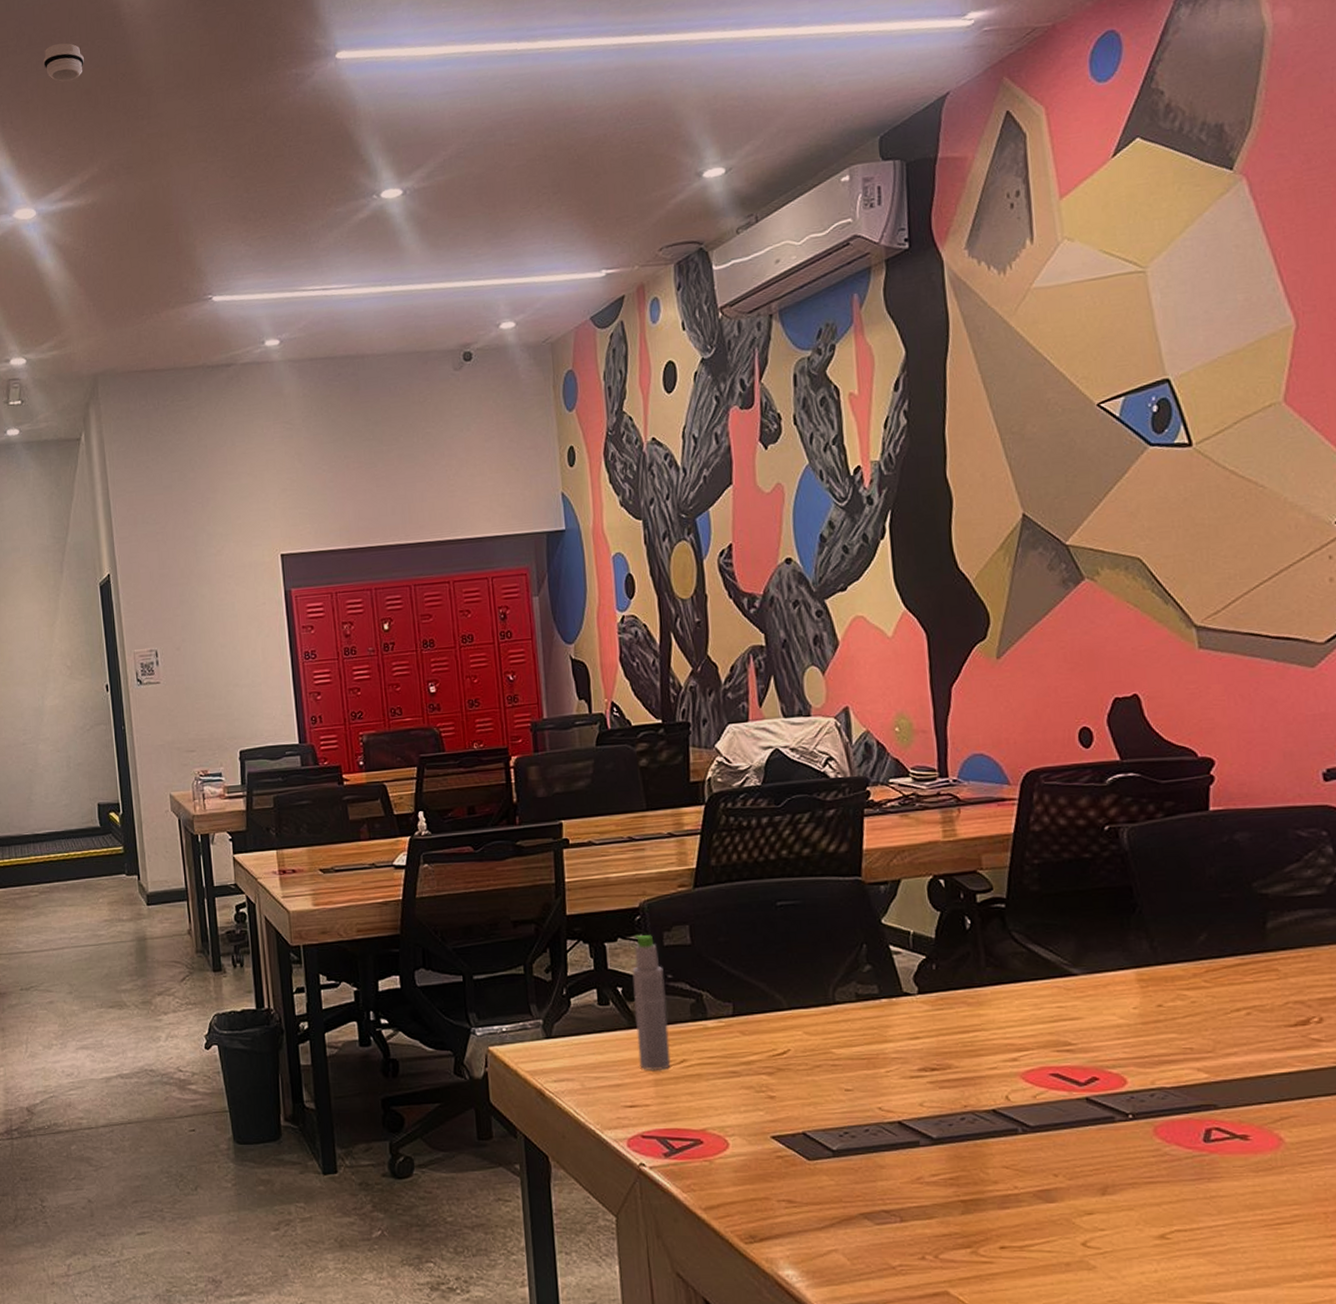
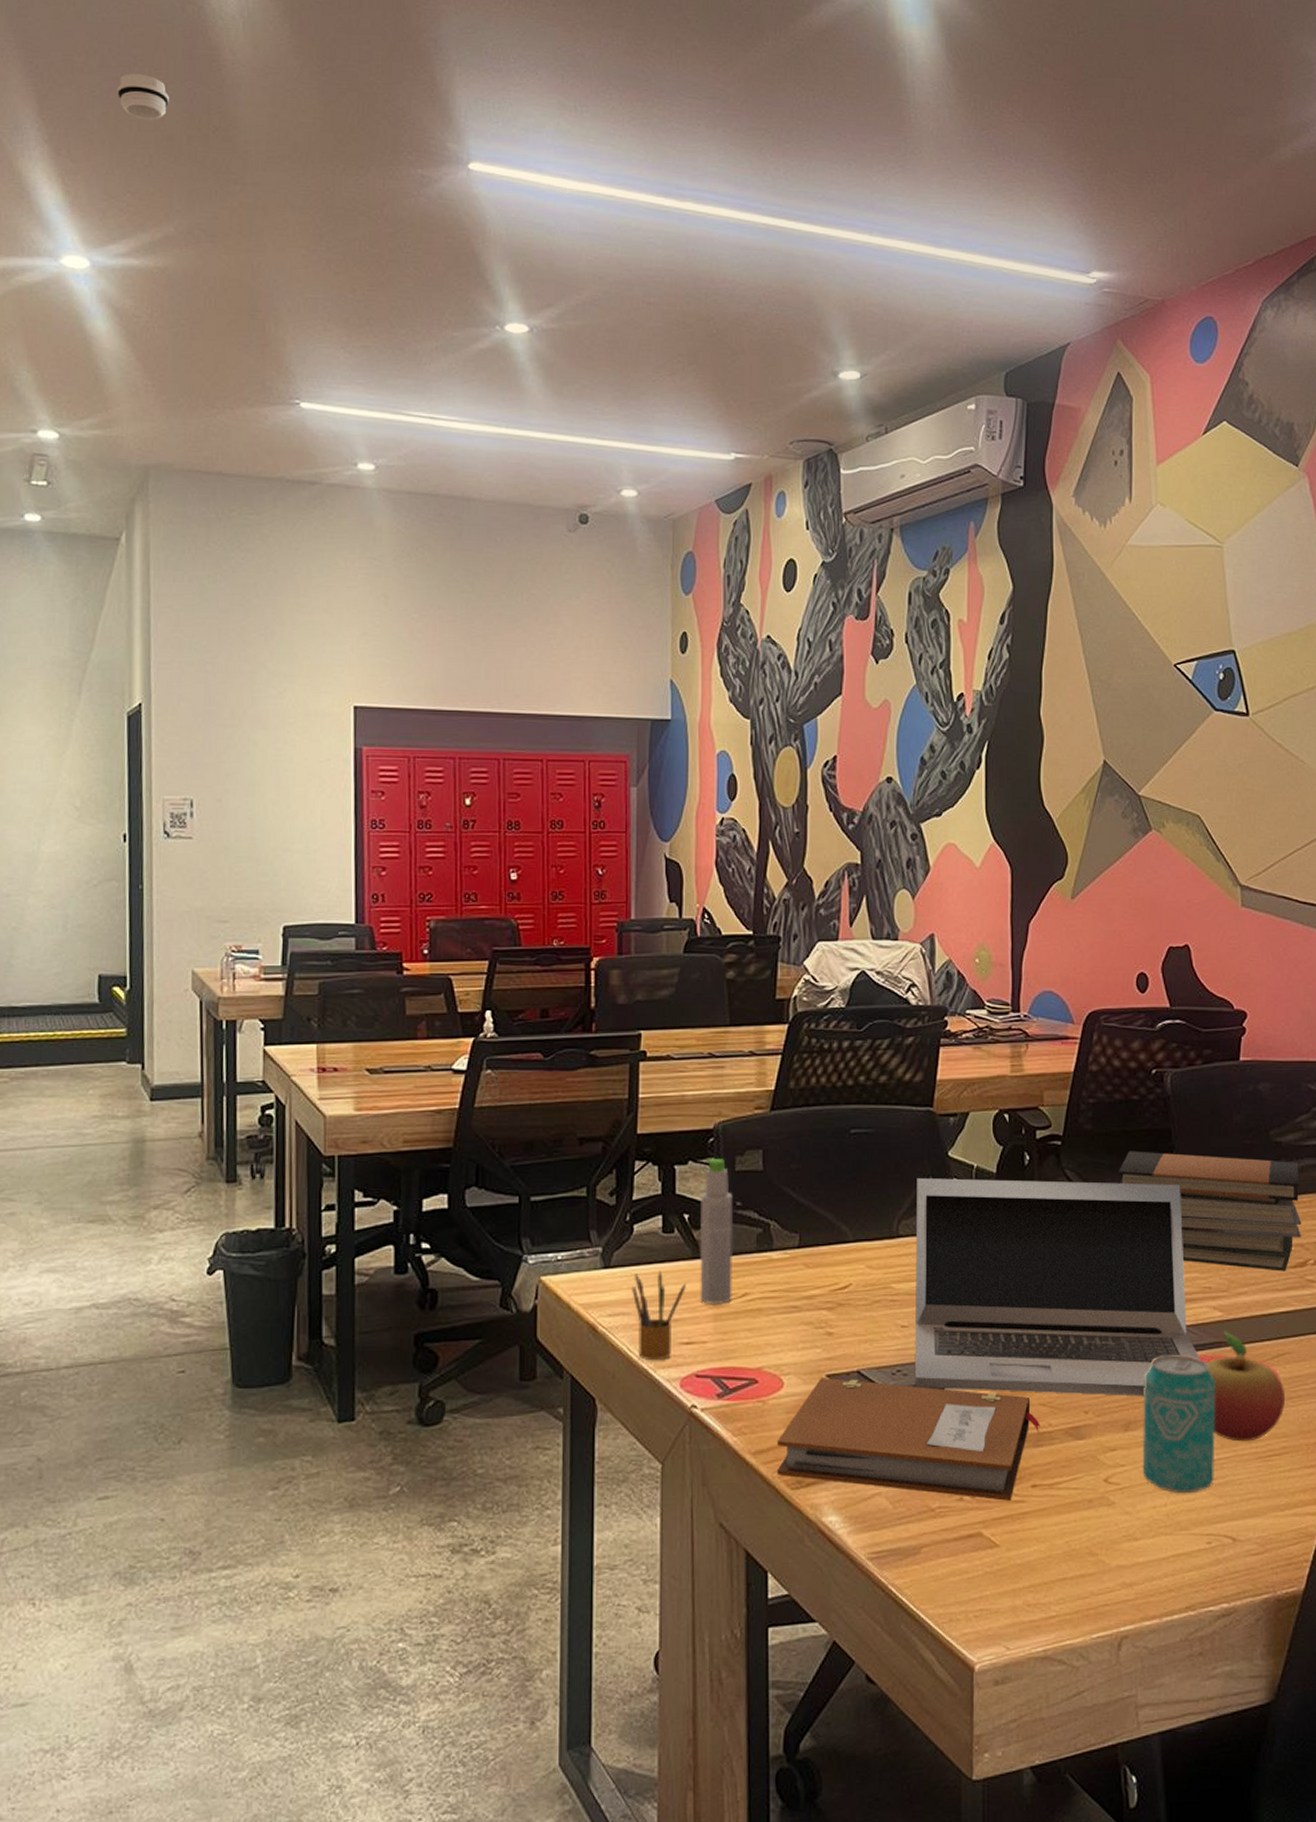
pencil box: none [574,1040,625,1123] -> present [632,1270,686,1361]
notebook: none [726,1139,1005,1261] -> present [776,1378,1040,1501]
laptop: none [850,942,1186,1160] -> present [915,1178,1201,1397]
book stack: none [1073,910,1301,1031] -> present [1119,1151,1302,1272]
beverage can: none [1120,1118,1213,1261] -> present [1142,1355,1216,1494]
fruit: none [1193,1093,1294,1208] -> present [1206,1331,1285,1442]

